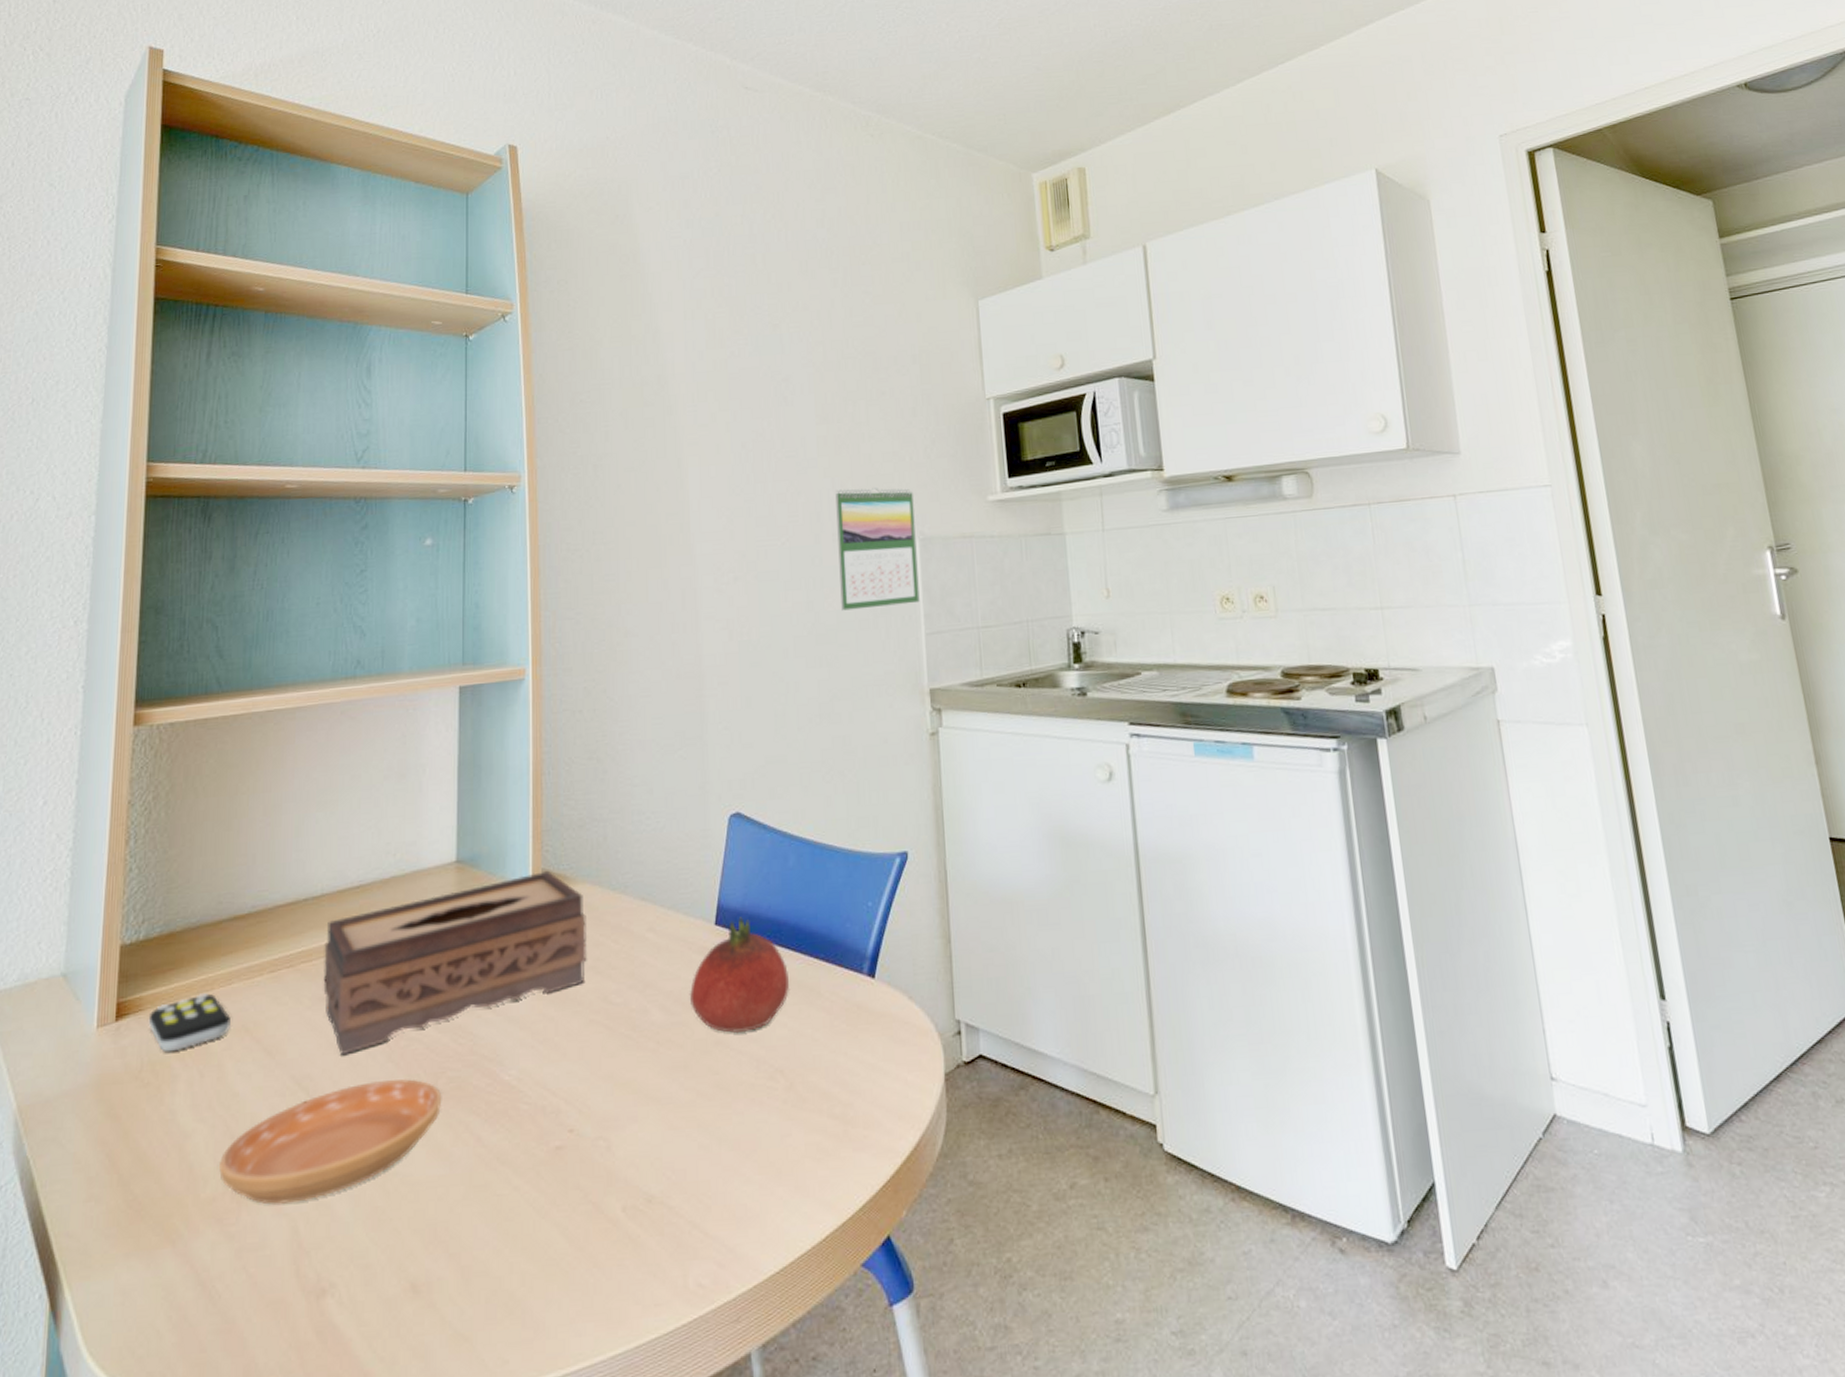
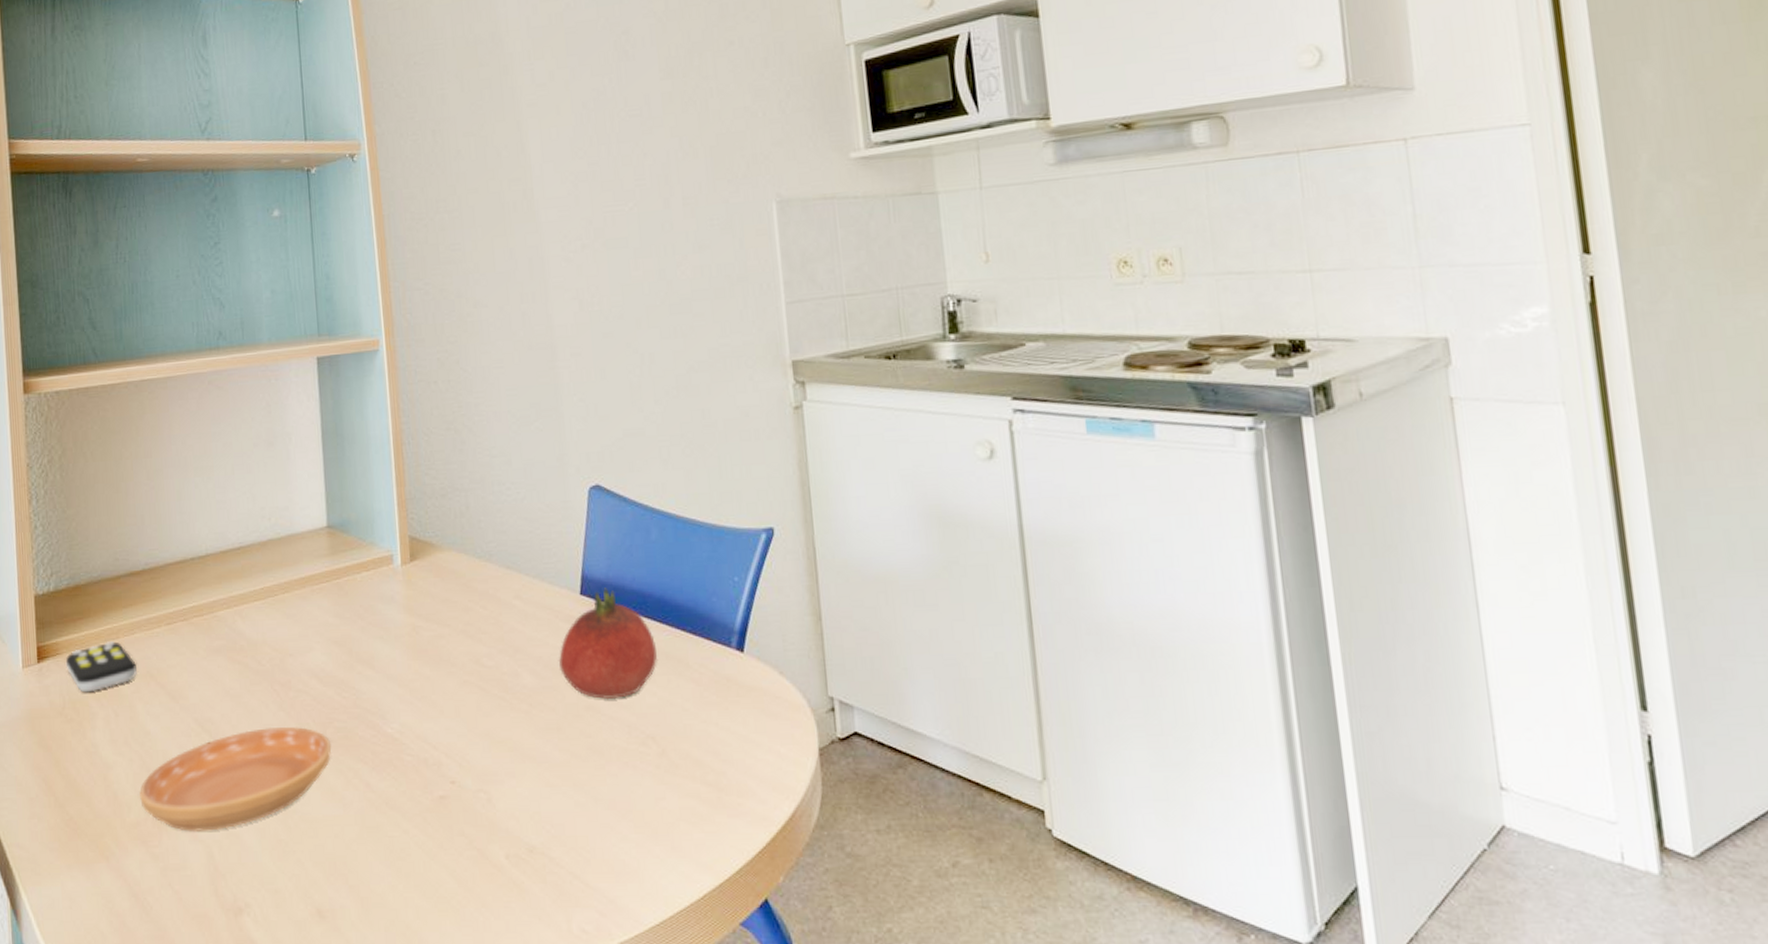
tissue box: present [323,870,587,1056] -> none [213,537,457,703]
calendar: present [835,486,920,611] -> none [684,145,779,279]

